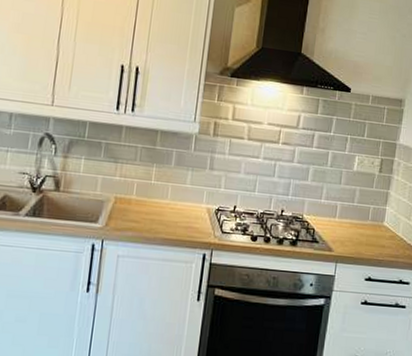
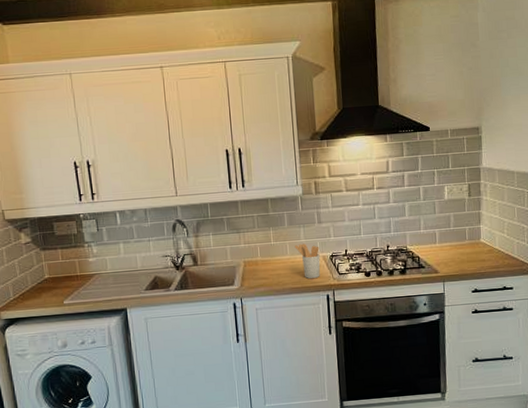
utensil holder: none [177,189,206,233] -> present [294,243,321,279]

